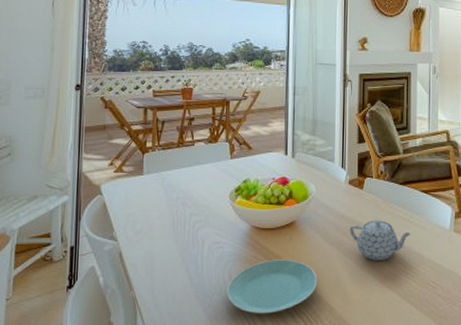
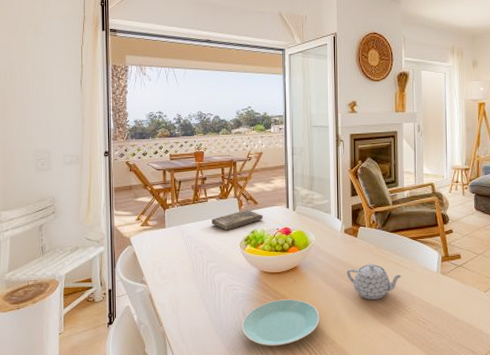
book: none [197,156,258,180] -> present [211,210,263,231]

